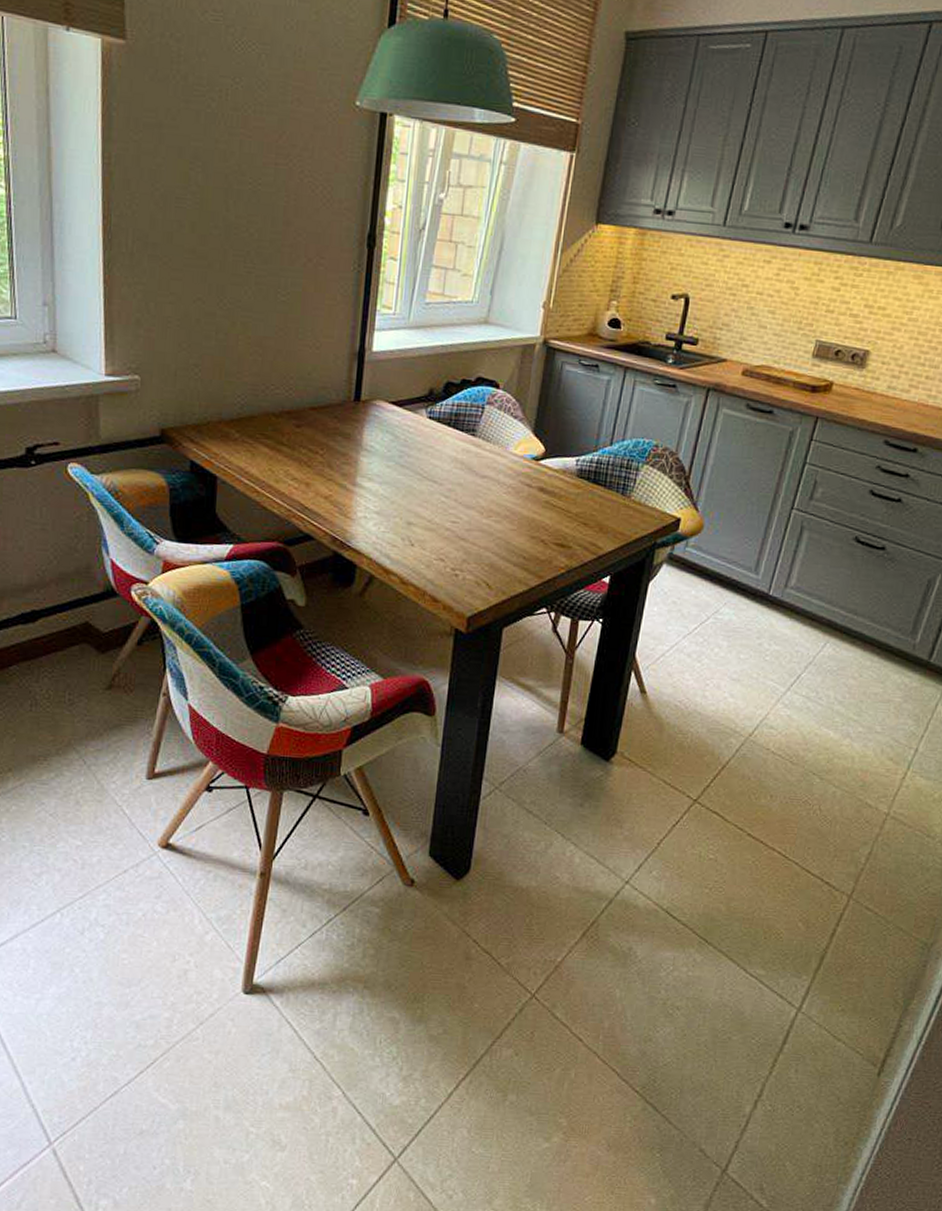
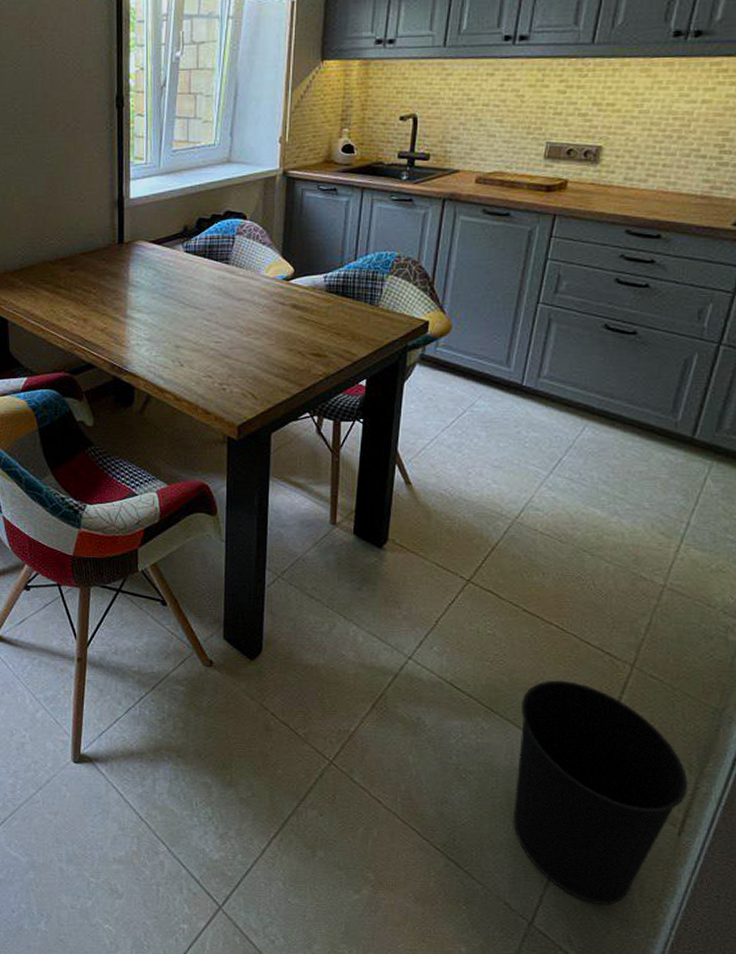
wastebasket: none [716,910,892,1150] -> present [513,680,688,905]

